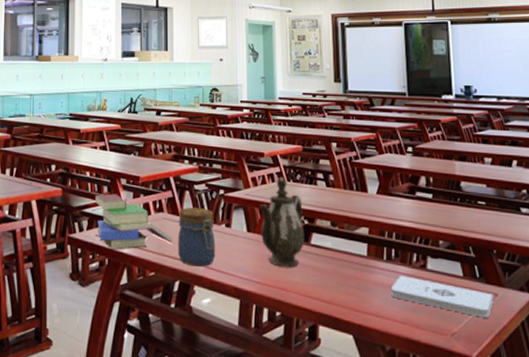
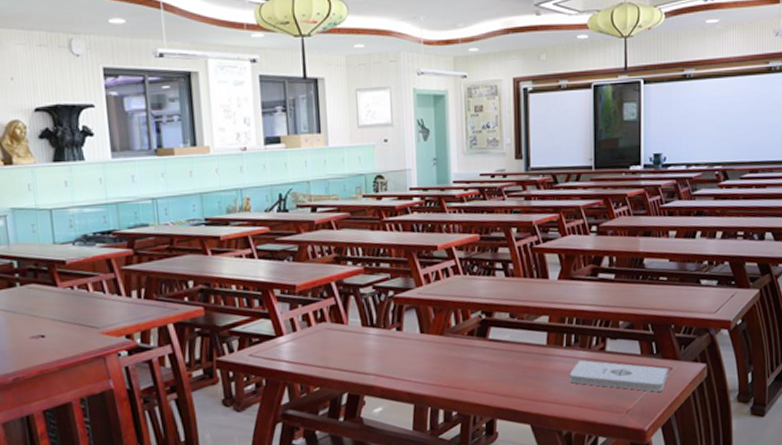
book: present [95,193,174,250] -> none [245,306,339,369]
jar: present [177,207,216,267] -> none [343,312,387,376]
teapot: present [259,176,305,267] -> none [433,270,483,366]

